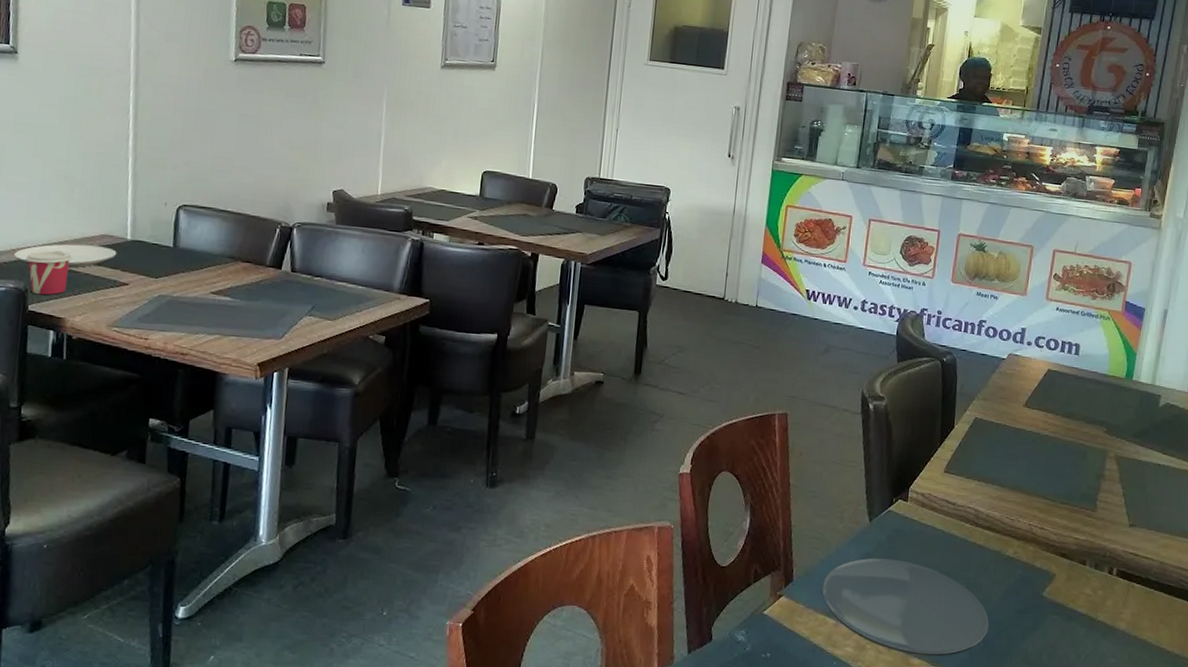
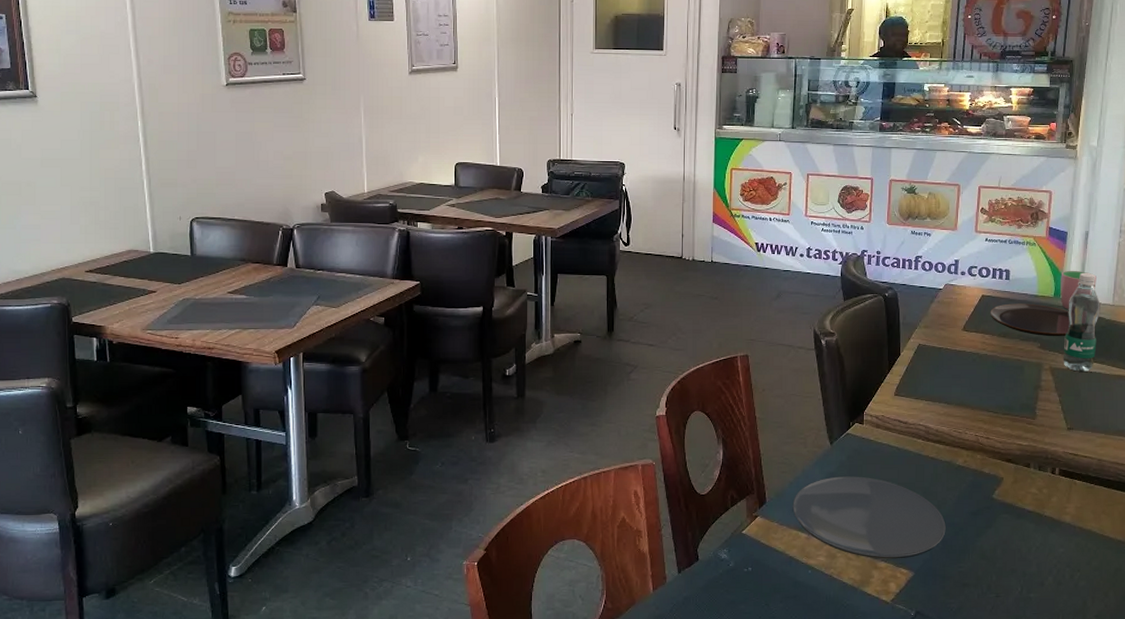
plate: present [13,244,117,268] -> none [54,261,143,282]
cup: present [25,250,73,296] -> none [65,268,105,308]
plate: none [1055,381,1141,423] -> present [990,303,1070,337]
bottle: none [1130,354,1175,464] -> present [1063,272,1101,372]
cup: none [1132,350,1173,393] -> present [1060,270,1097,309]

